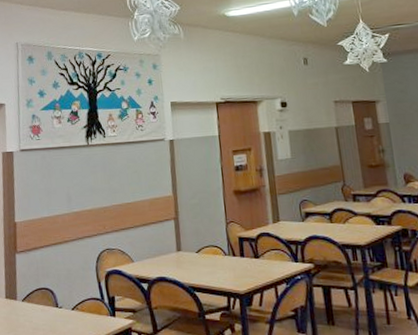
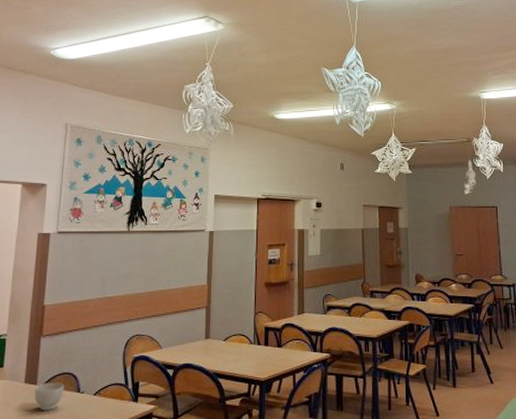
bowl: none [15,298,44,325] -> present [34,383,65,410]

